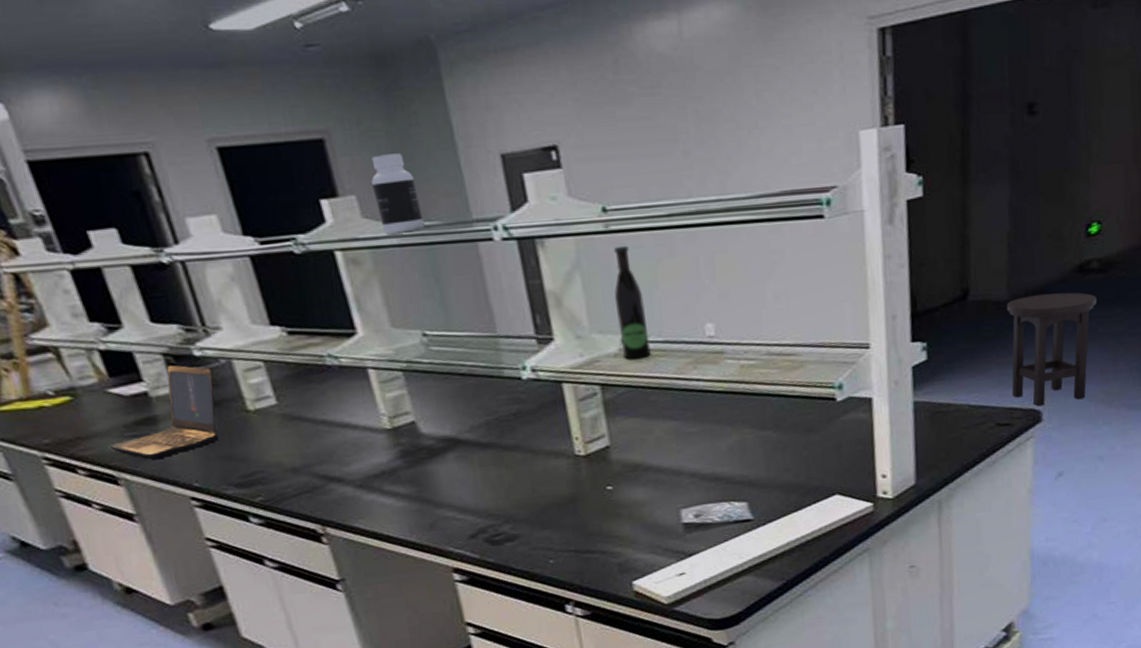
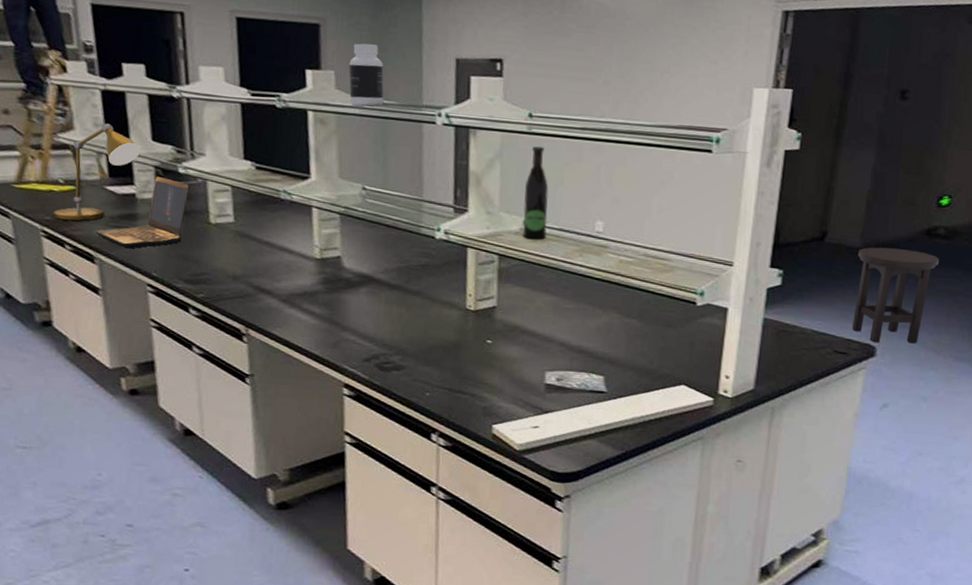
desk lamp: none [50,310,140,442] -> present [51,123,141,222]

